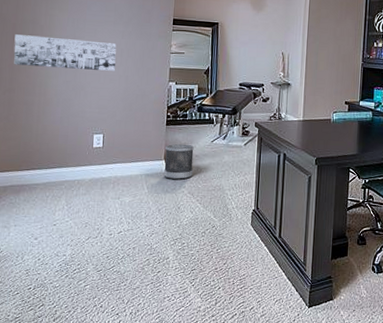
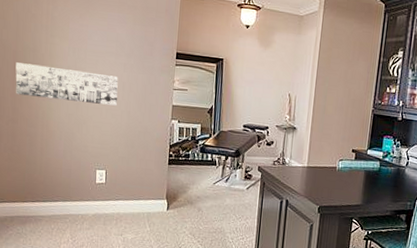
wastebasket: present [164,144,194,180] -> none [165,184,196,220]

